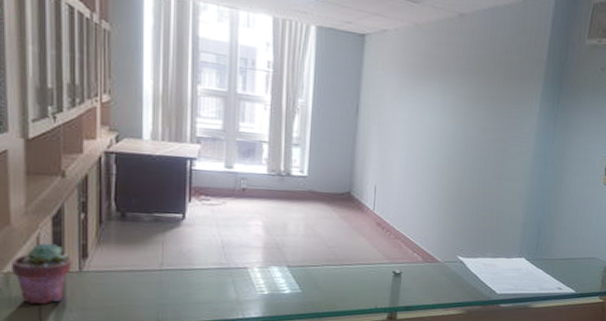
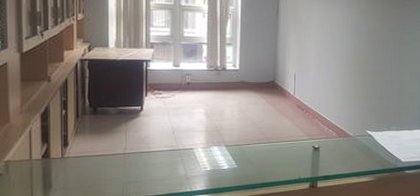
potted succulent: present [10,243,72,304] -> none [10,135,56,185]

